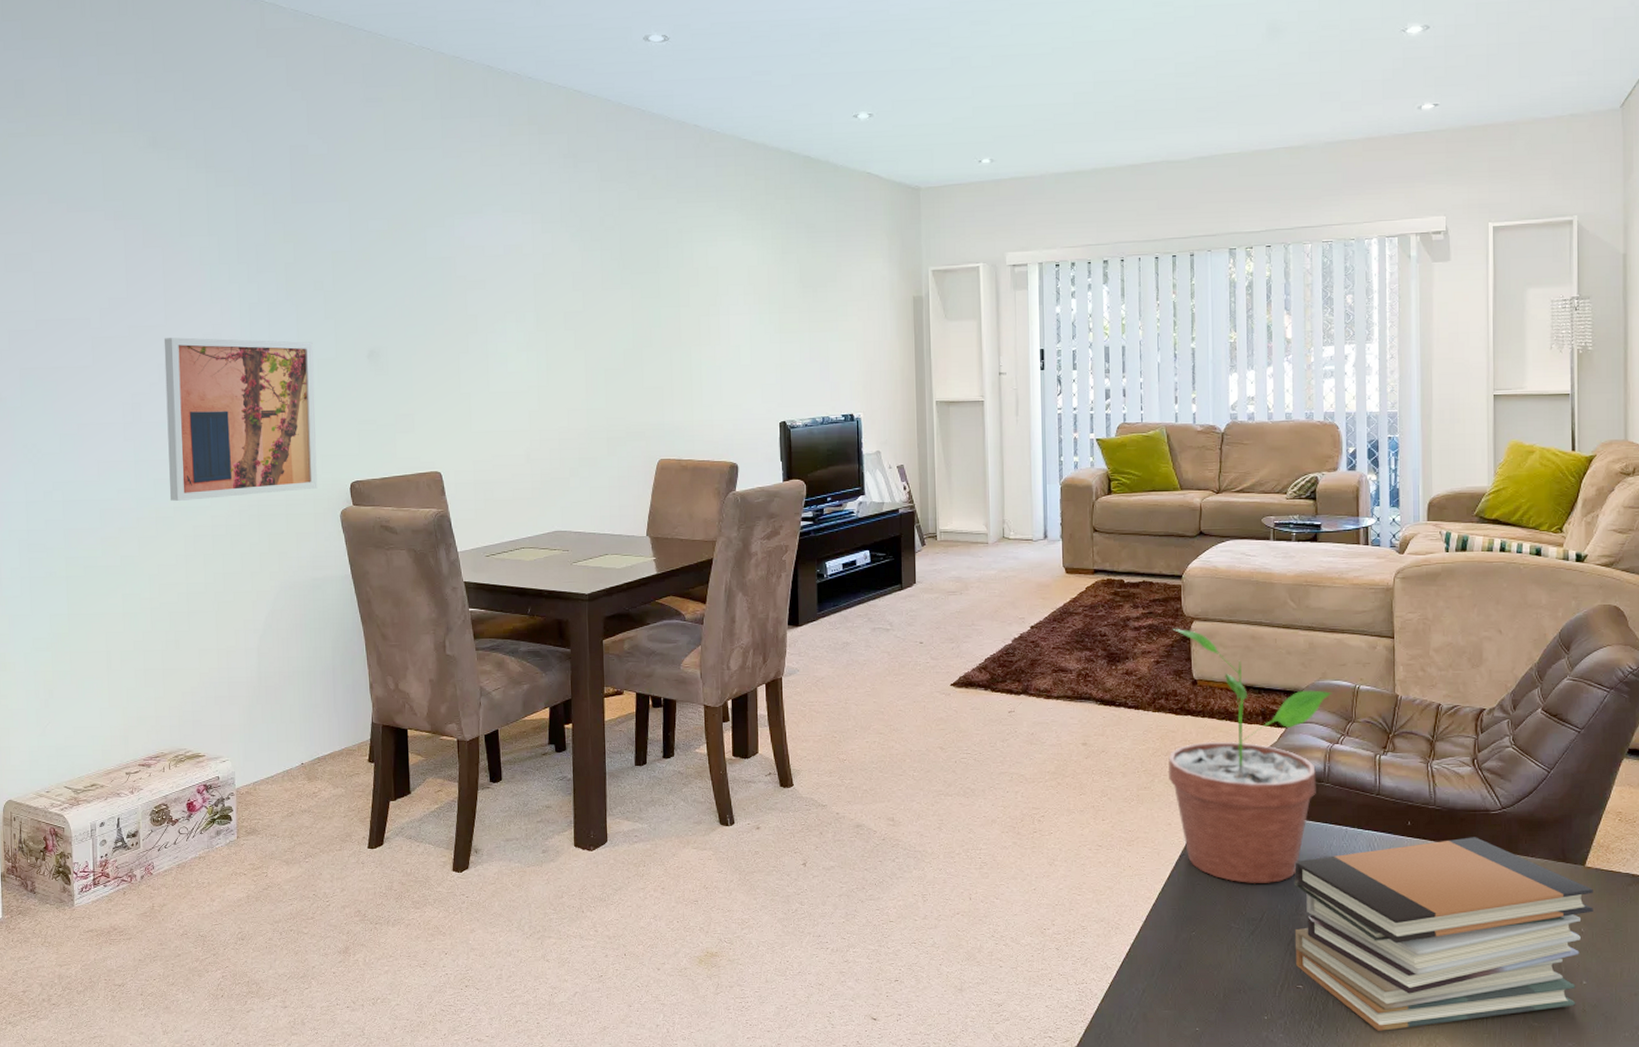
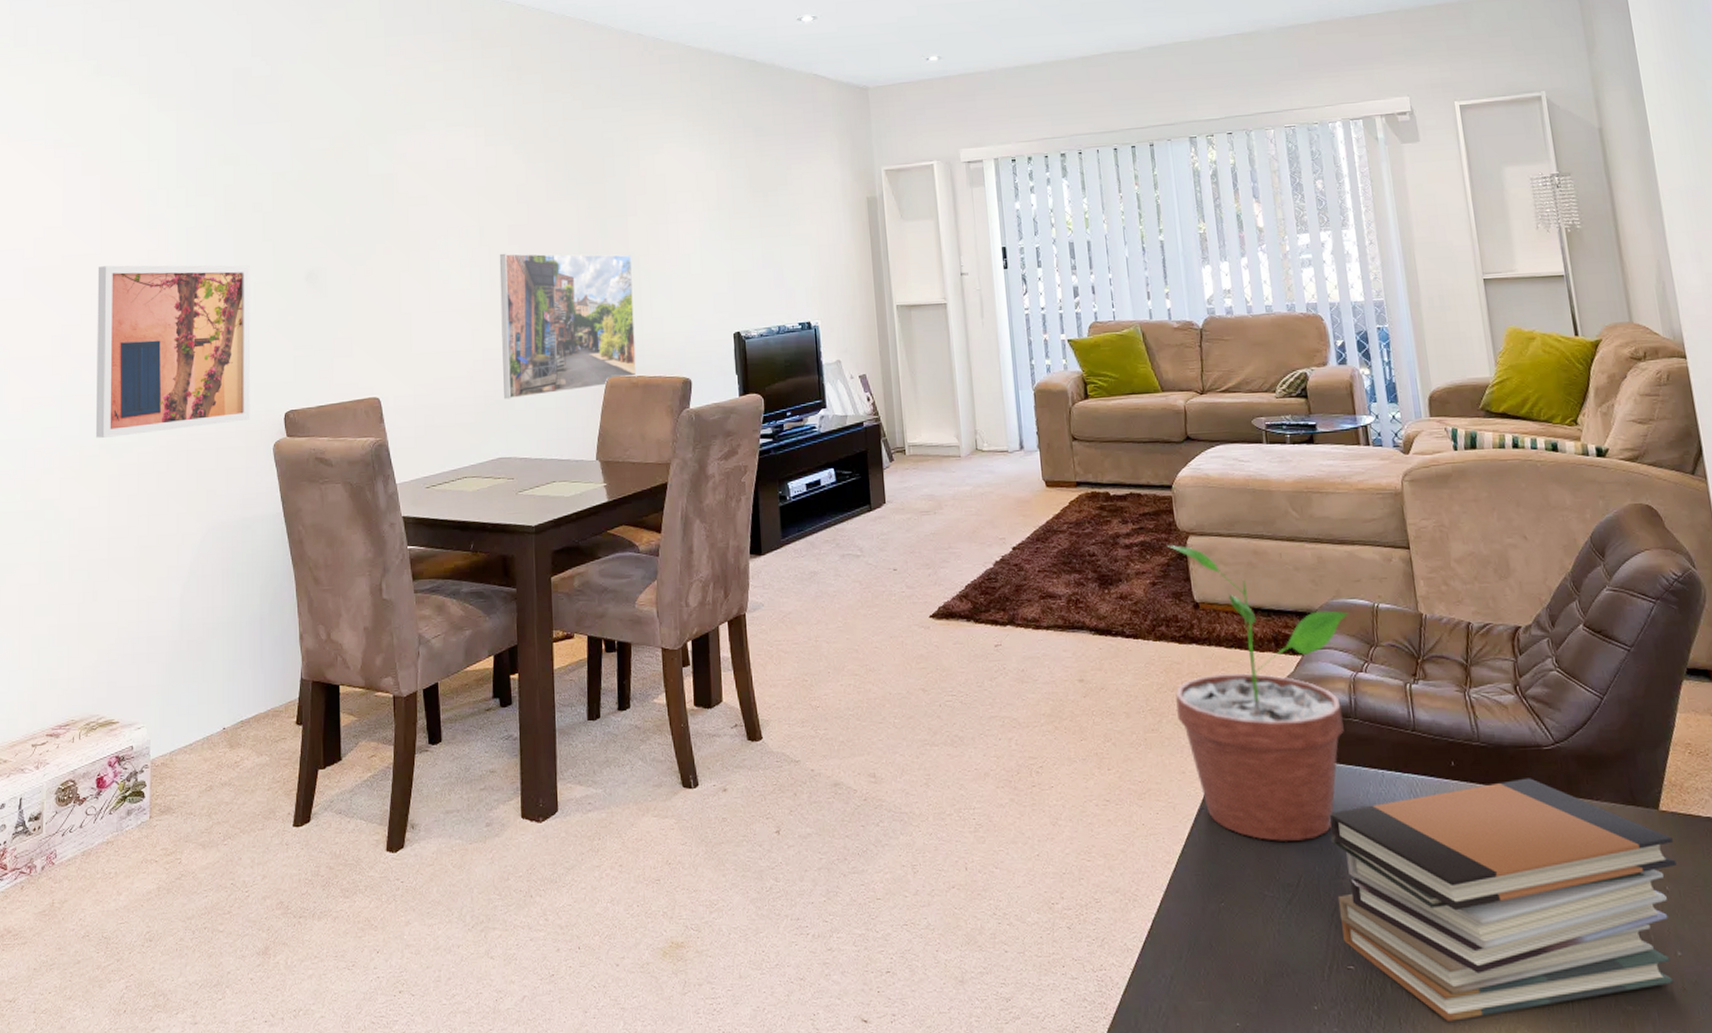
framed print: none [555,338,686,477] -> present [499,253,637,400]

